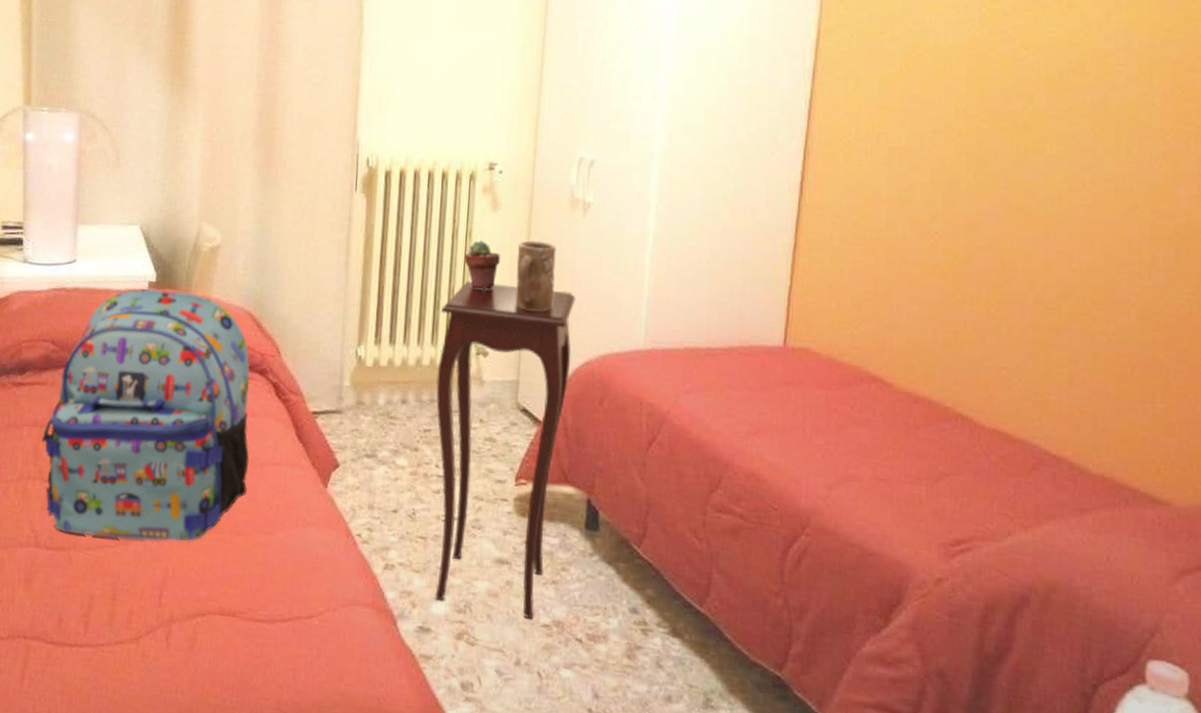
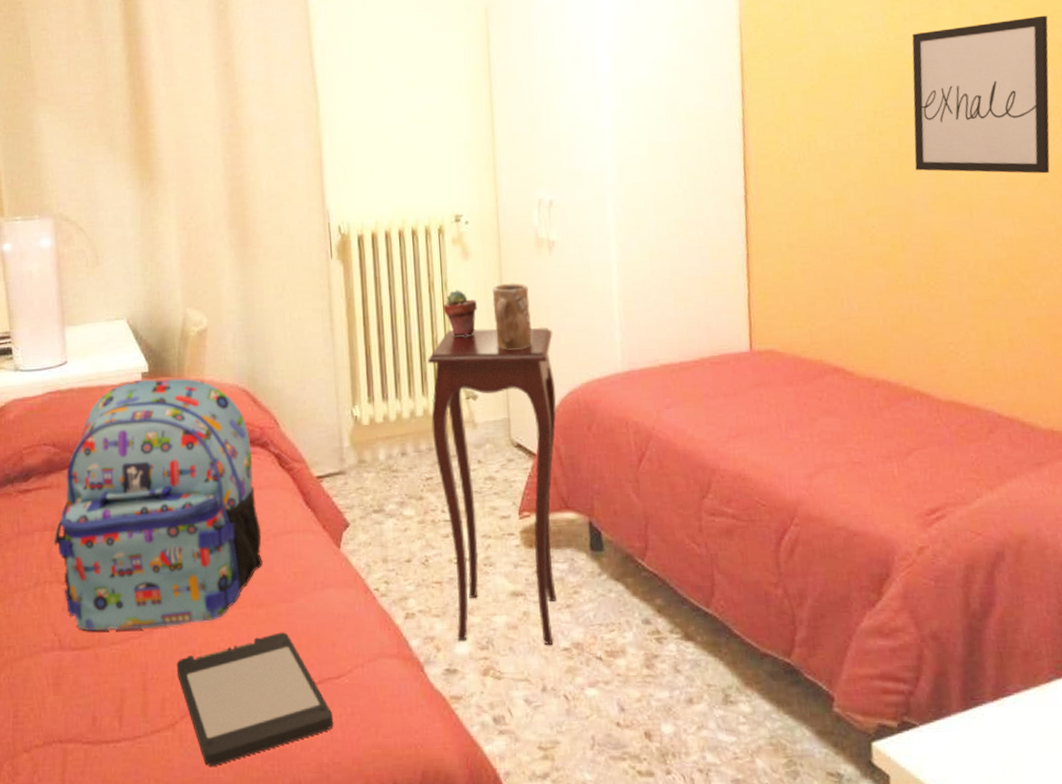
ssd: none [147,563,299,686] -> present [176,632,334,766]
wall art: none [992,28,1165,201] -> present [912,15,1050,174]

